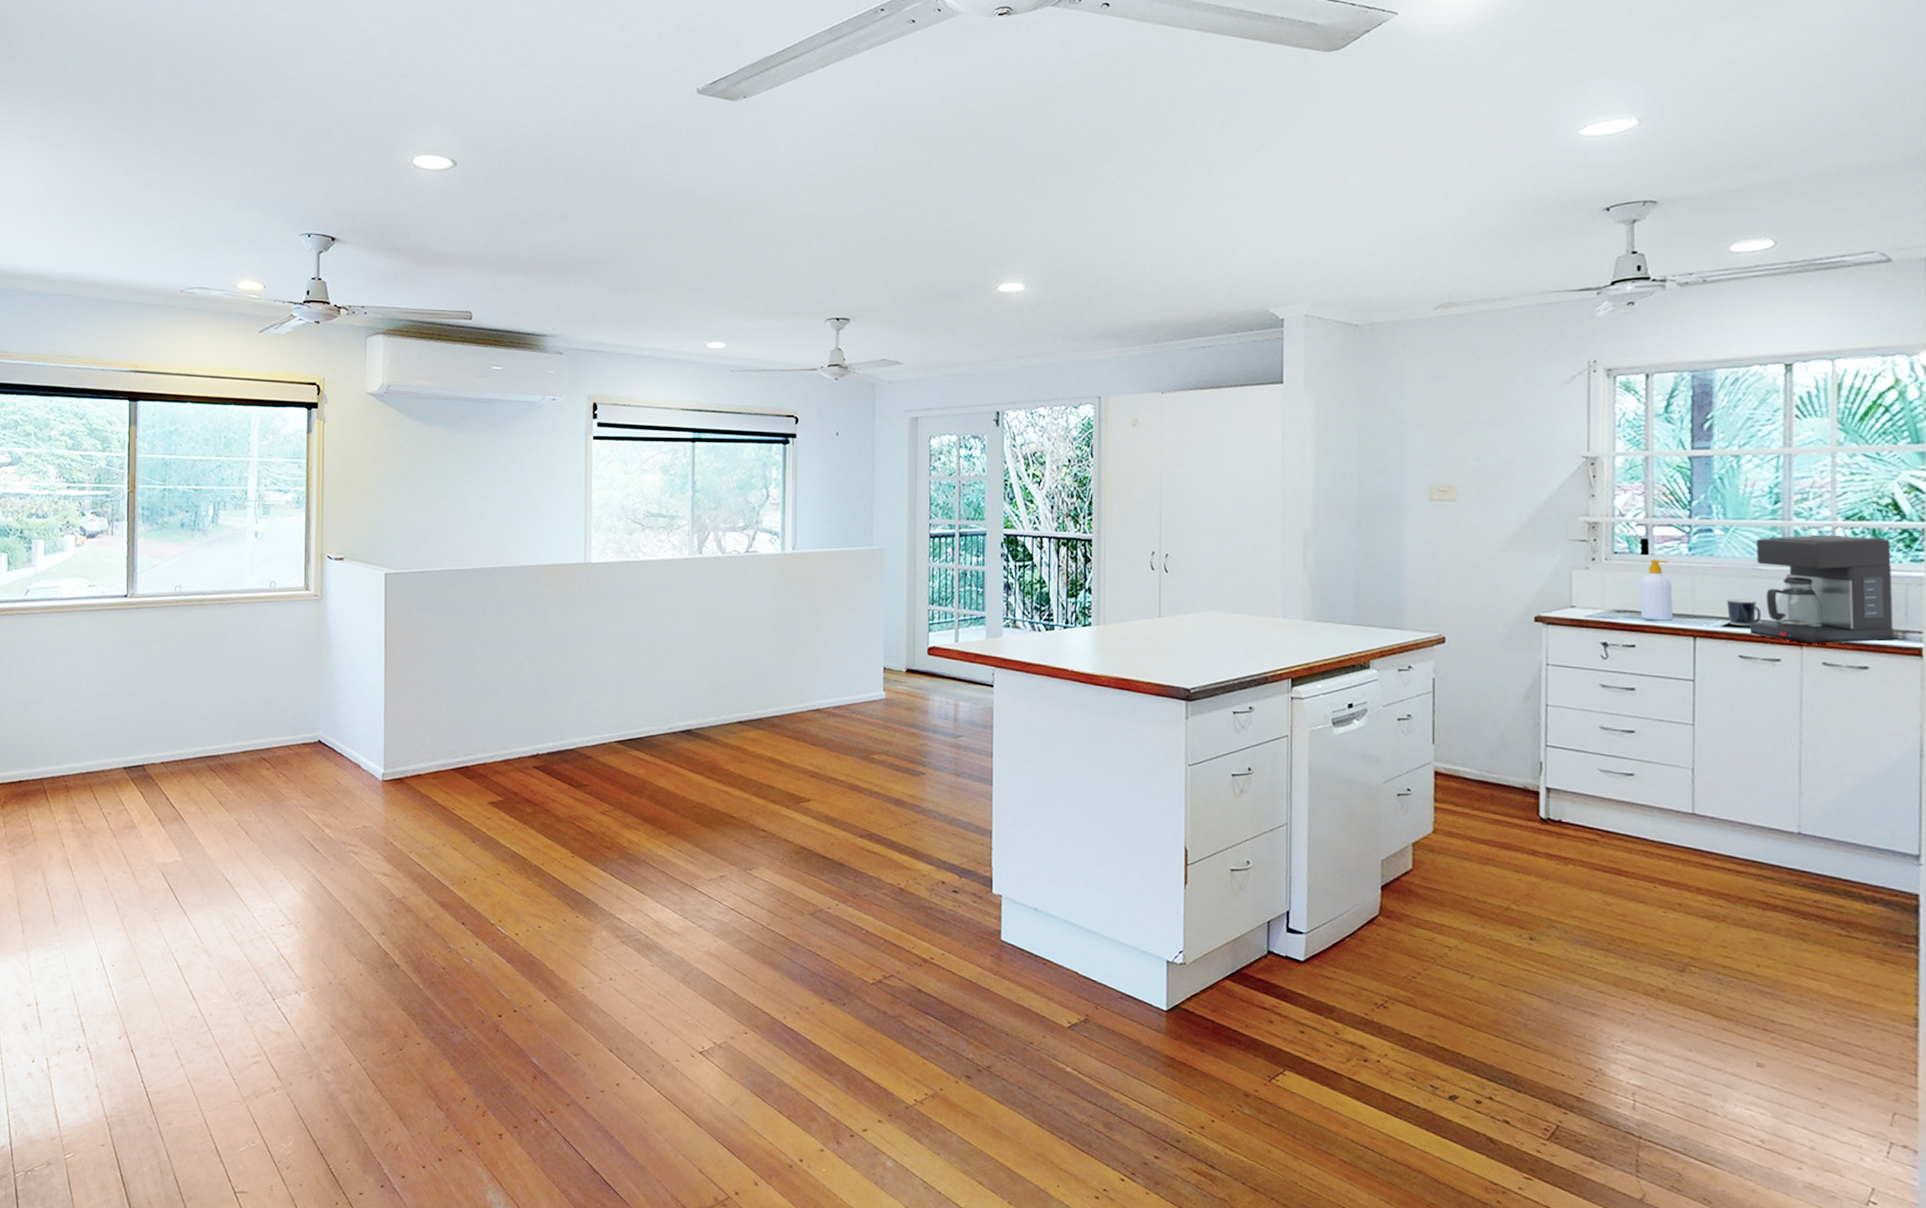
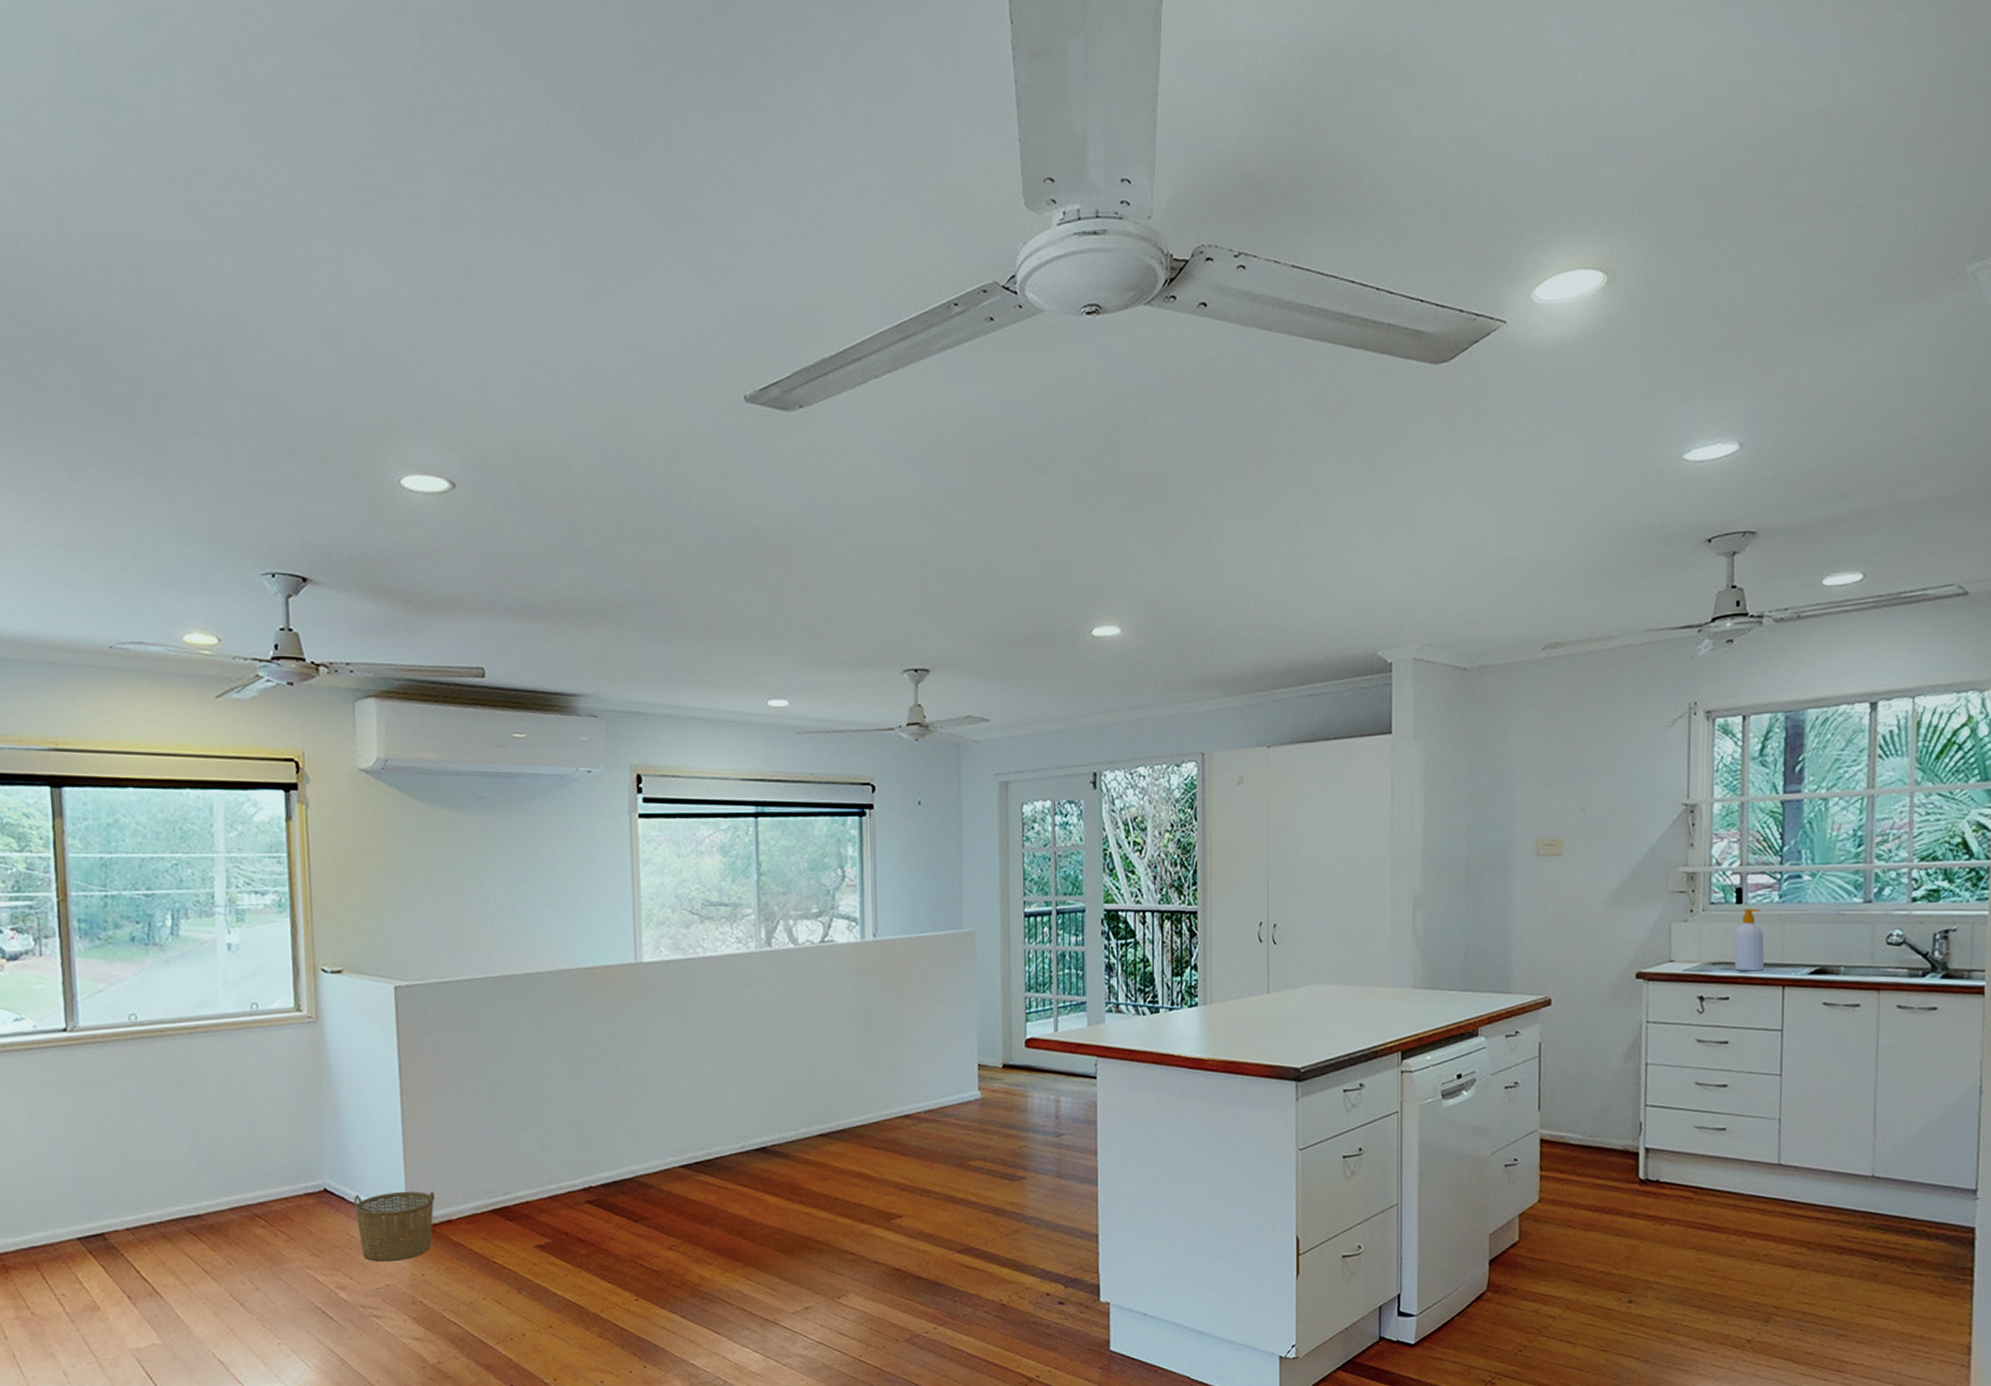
basket: none [341,747,408,806] -> present [353,1191,435,1262]
mug: present [1726,599,1762,626] -> none [1812,945,1844,973]
coffee maker: present [1749,534,1895,645] -> none [1833,876,1961,988]

